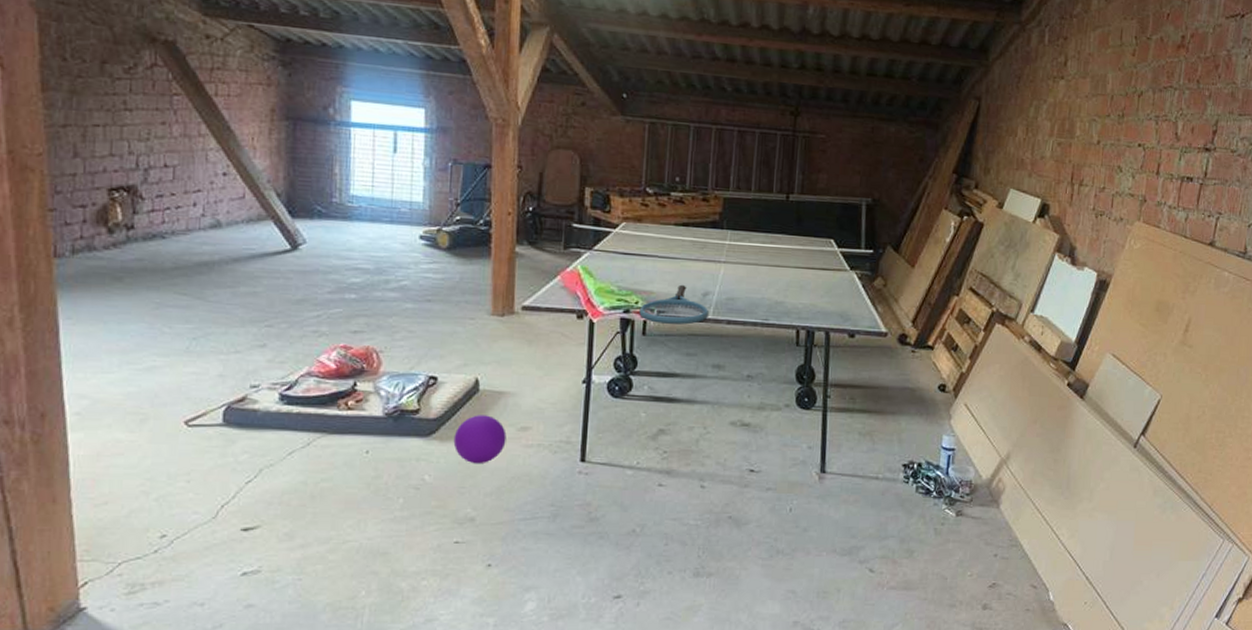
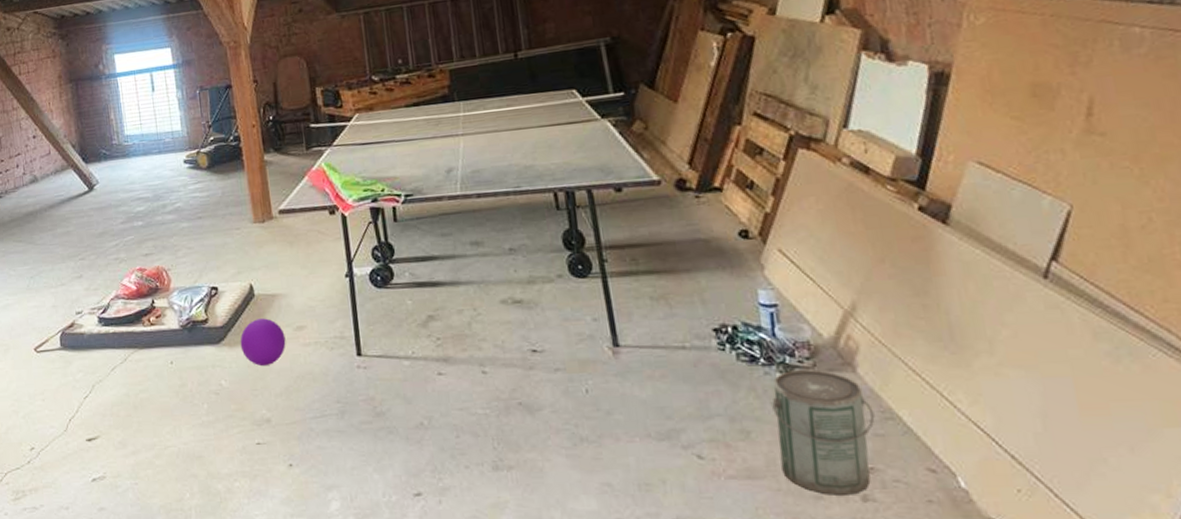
tennis racket: present [639,284,708,325] -> none [386,164,456,208]
paint can: none [931,504,1005,604] -> present [772,370,875,495]

